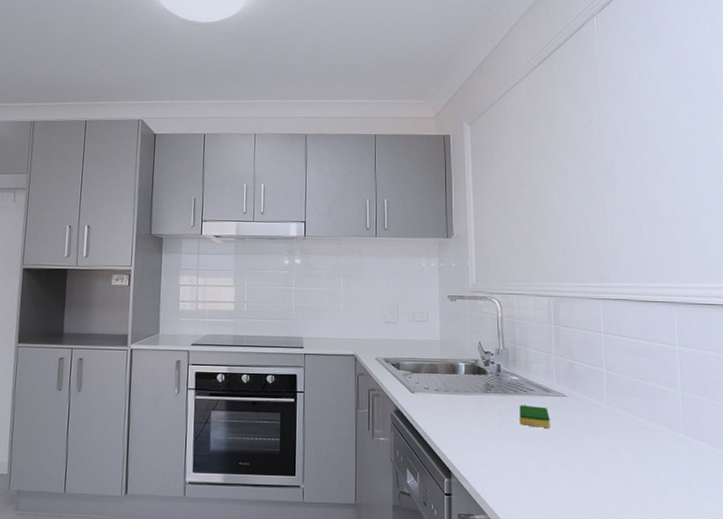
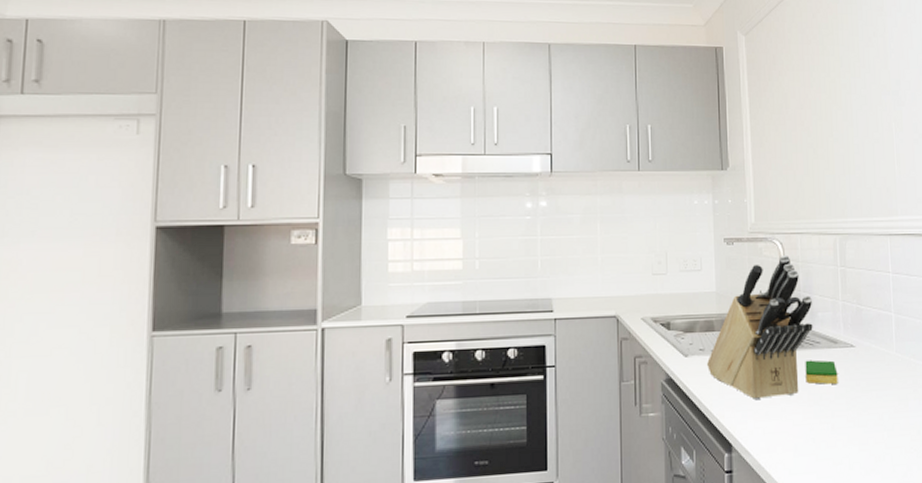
knife block: none [431,312,527,435] -> present [707,254,813,399]

